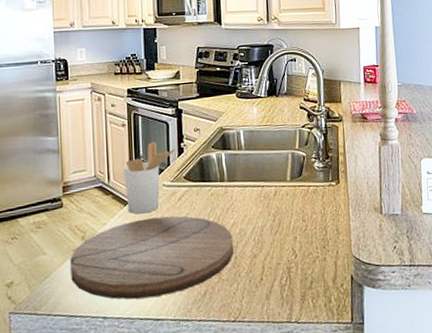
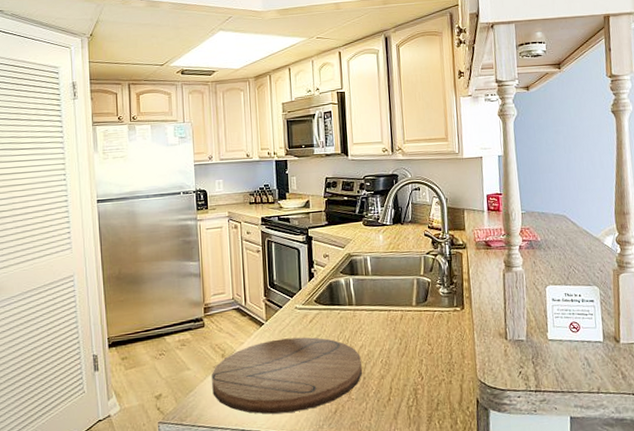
utensil holder: present [123,141,176,214] -> none [258,266,307,335]

